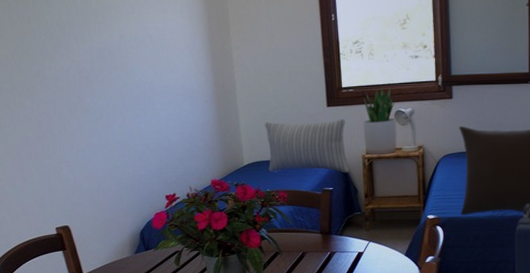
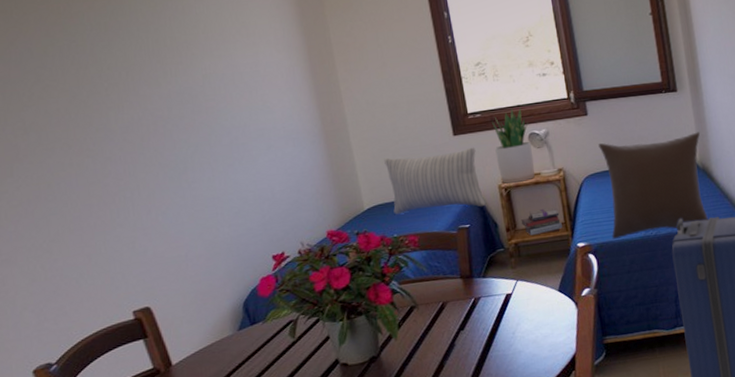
books: none [379,180,416,203] -> present [521,207,563,236]

